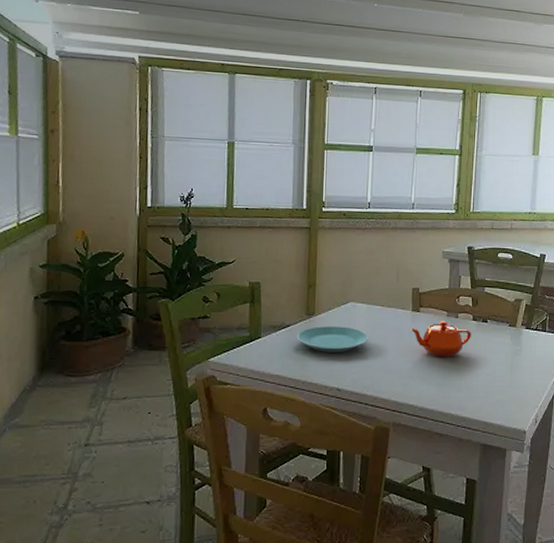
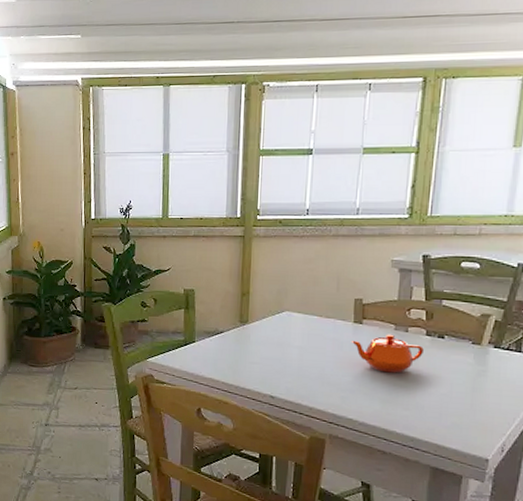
plate: present [297,326,369,353] -> none [230,334,305,361]

